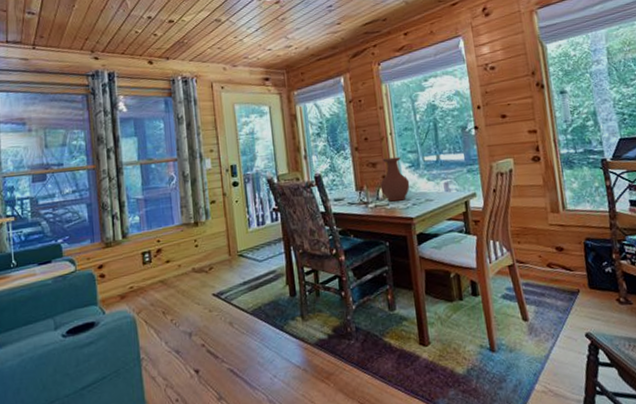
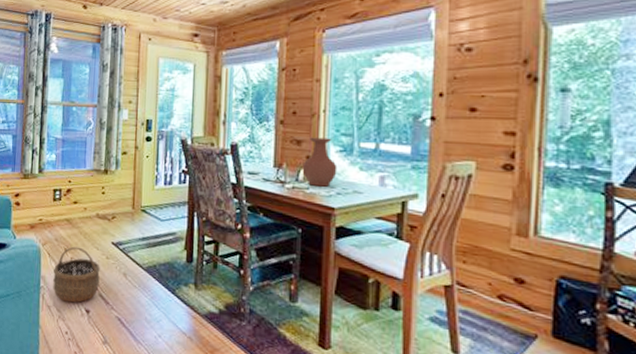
wicker basket: none [152,306,206,368] -> present [53,246,100,303]

